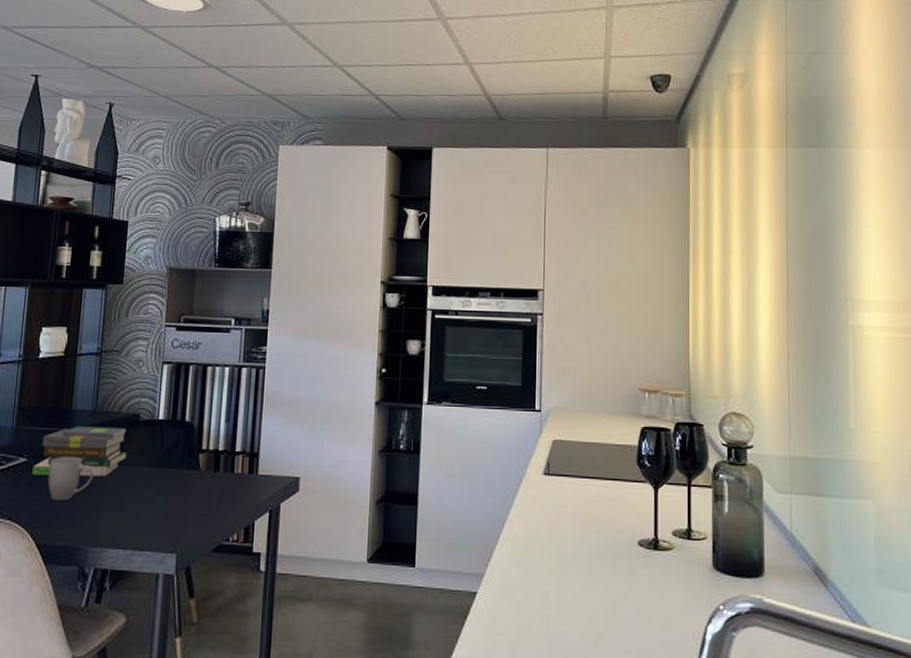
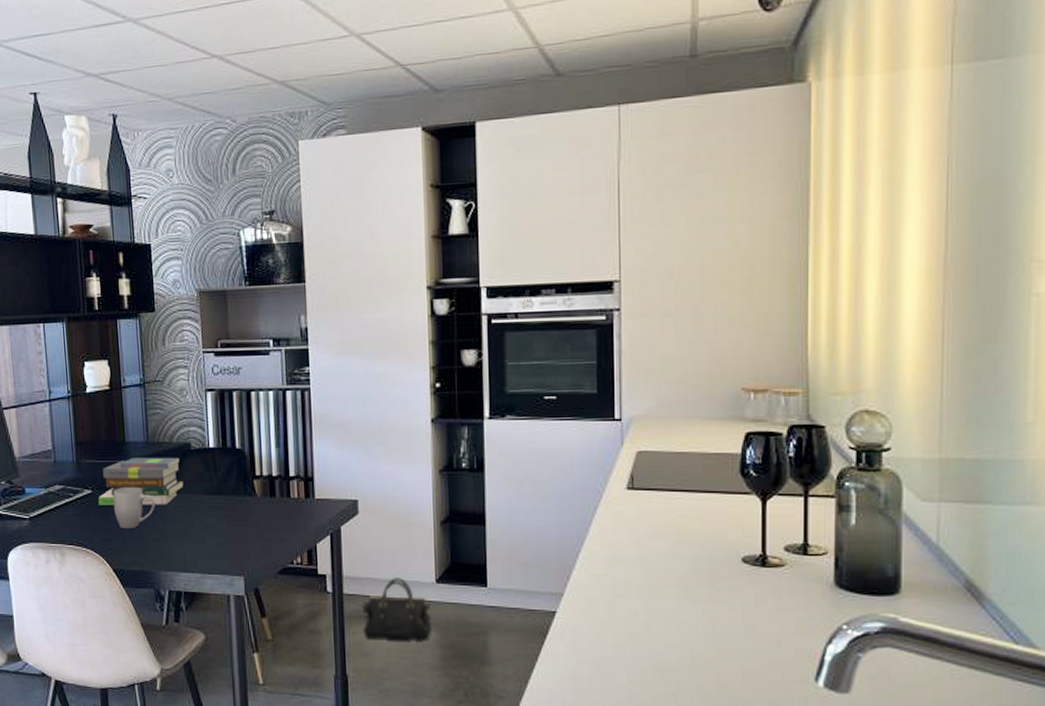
shoulder bag: none [291,557,361,623] -> present [362,578,433,641]

